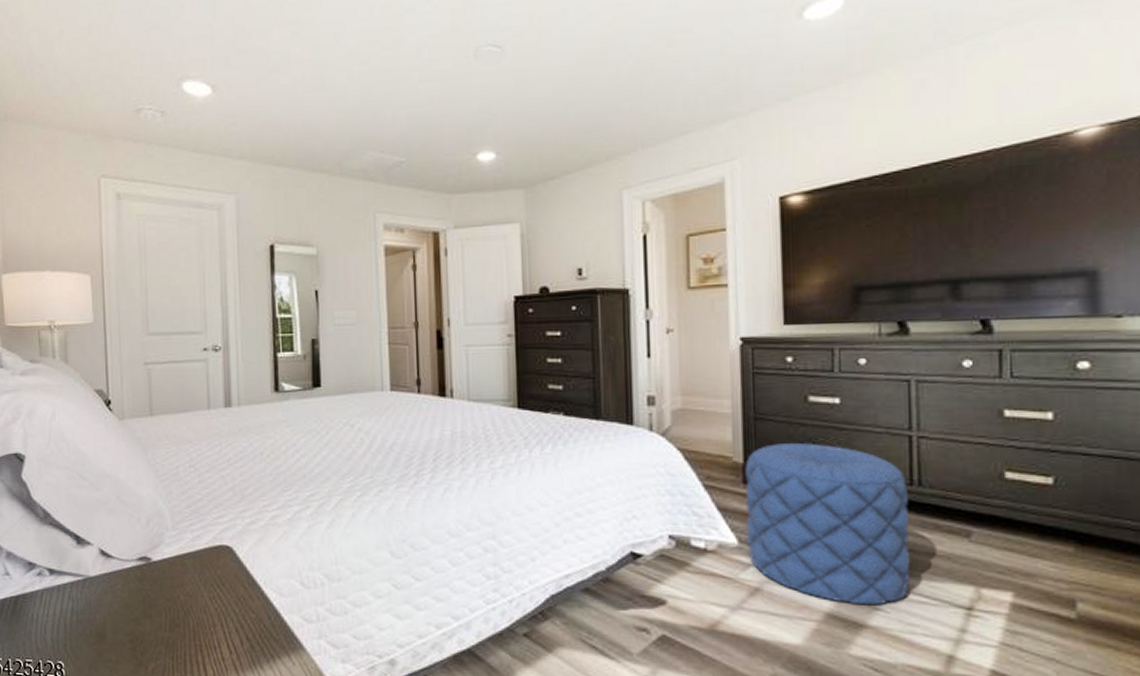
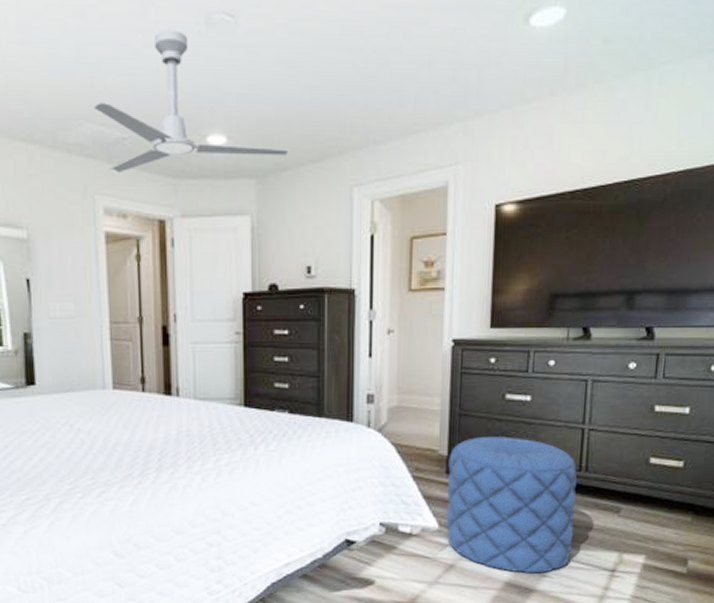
ceiling fan: none [376,64,557,193] -> present [94,30,290,173]

